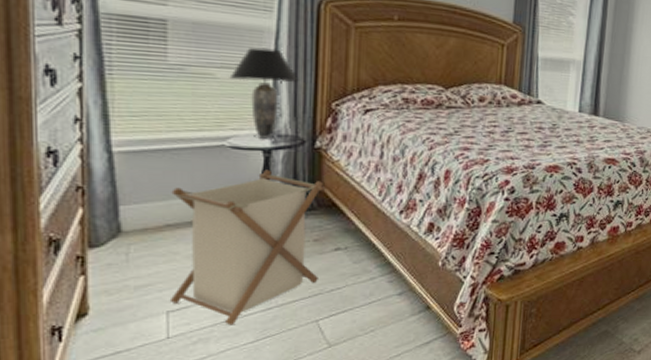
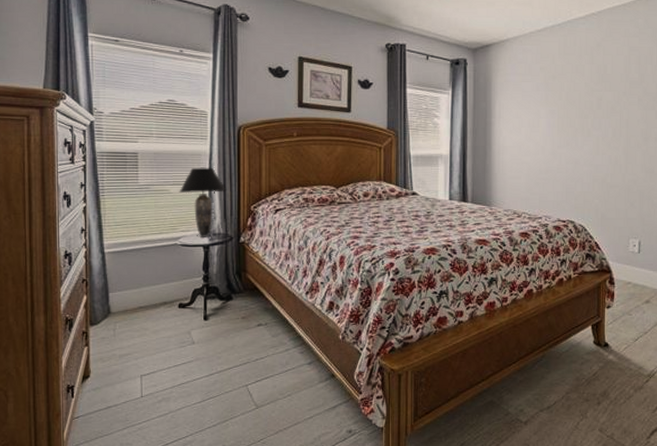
laundry basket: present [169,169,323,325] -> none [142,261,247,388]

